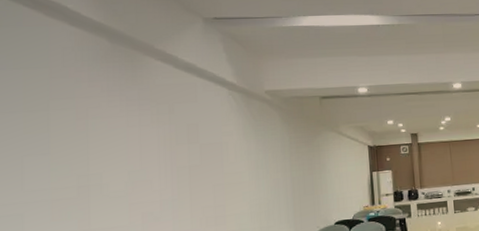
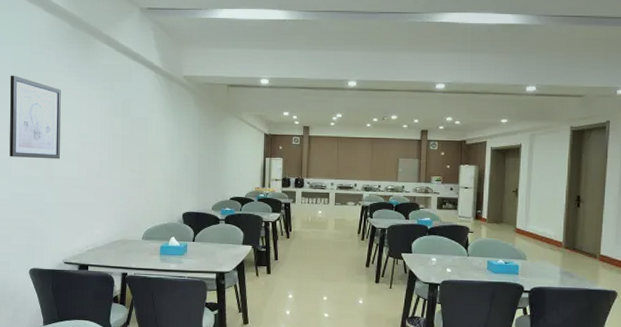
wall art: none [18,106,102,212] -> present [9,75,61,159]

